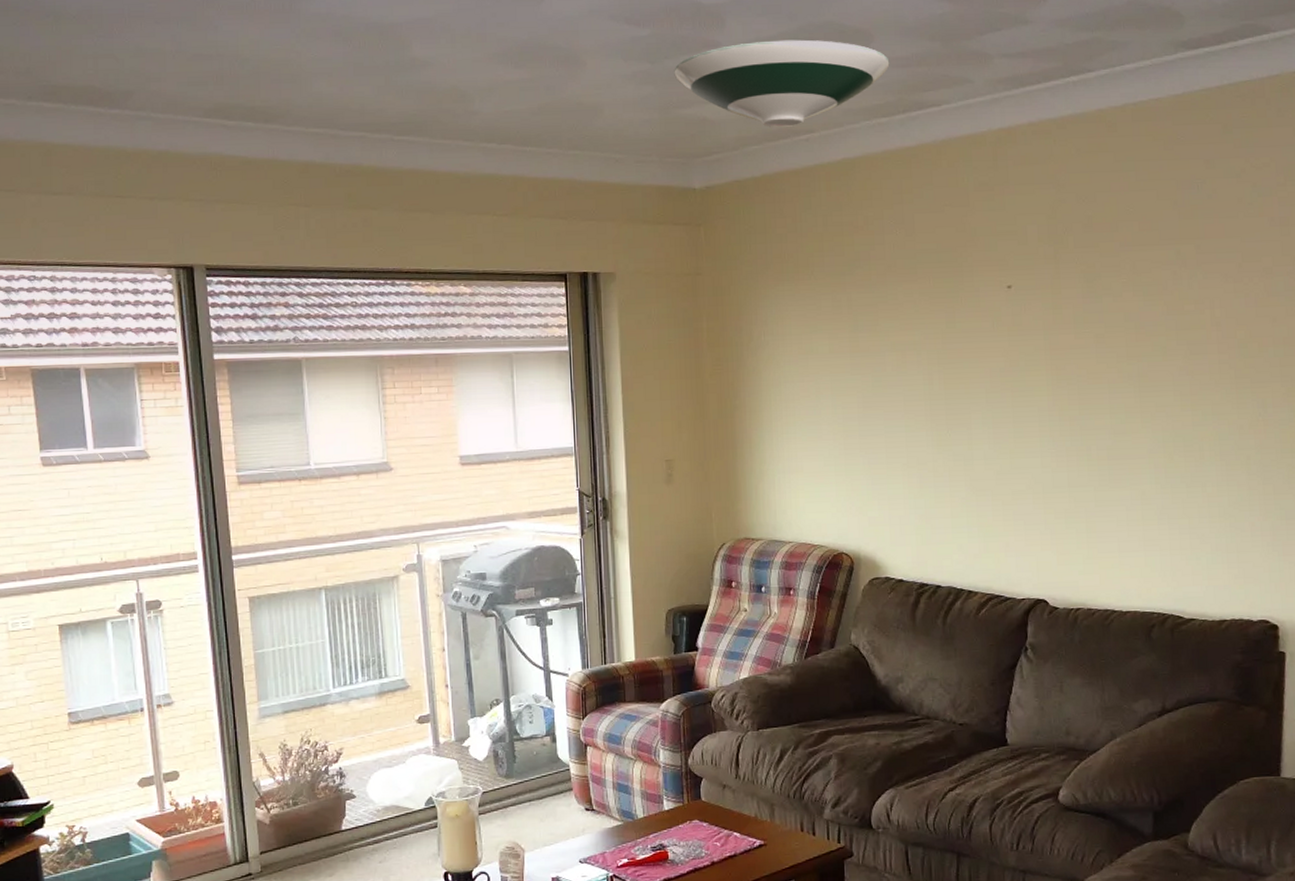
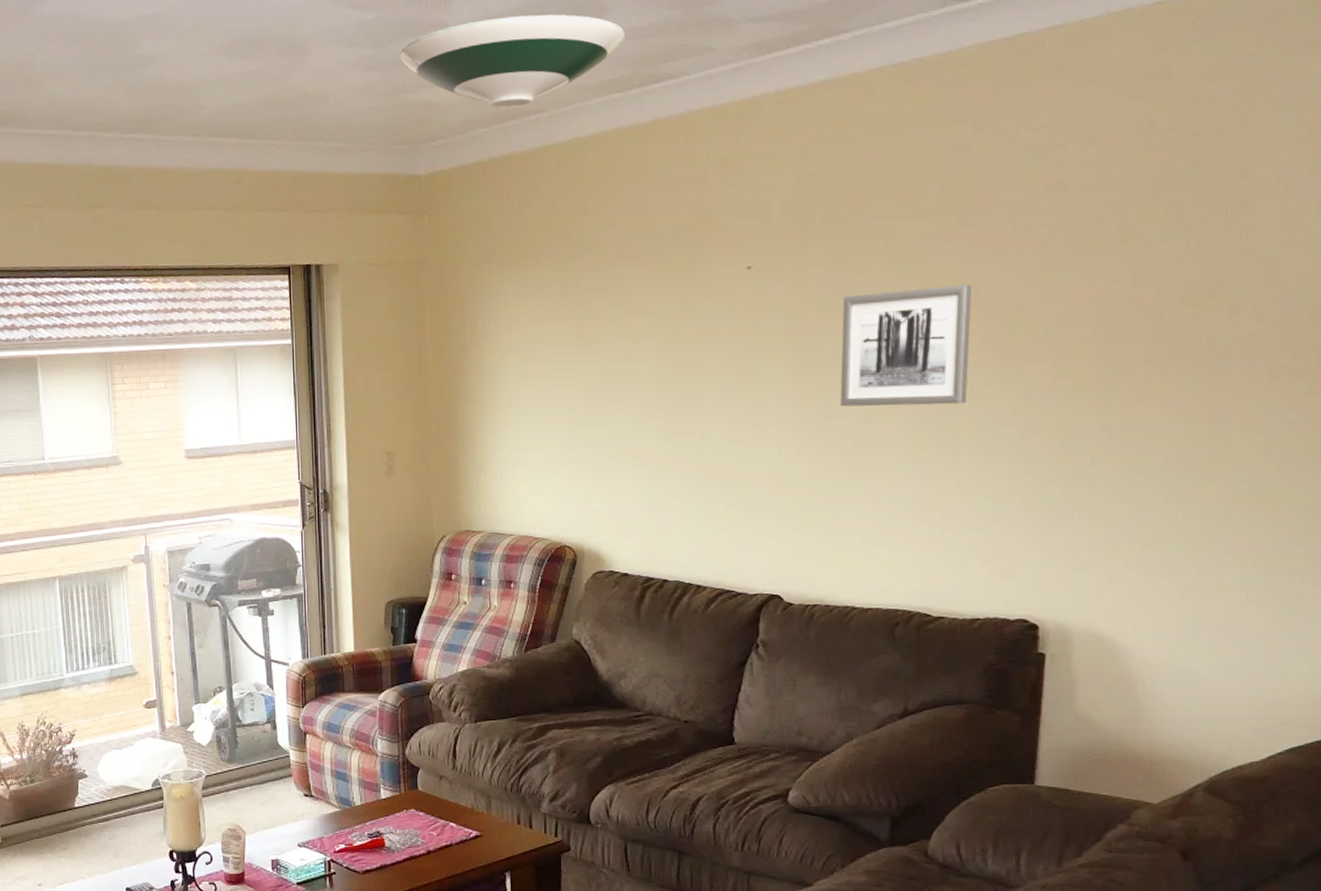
wall art: none [1095,308,1210,420] -> present [840,285,973,407]

